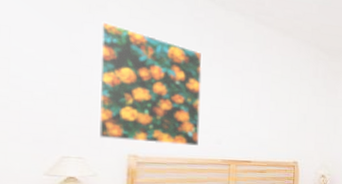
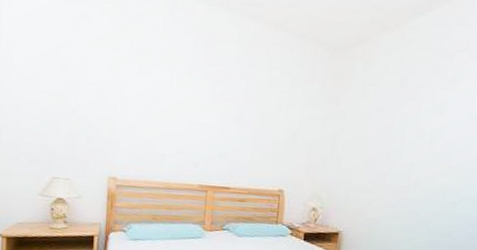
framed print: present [98,20,203,147] -> none [82,32,182,170]

